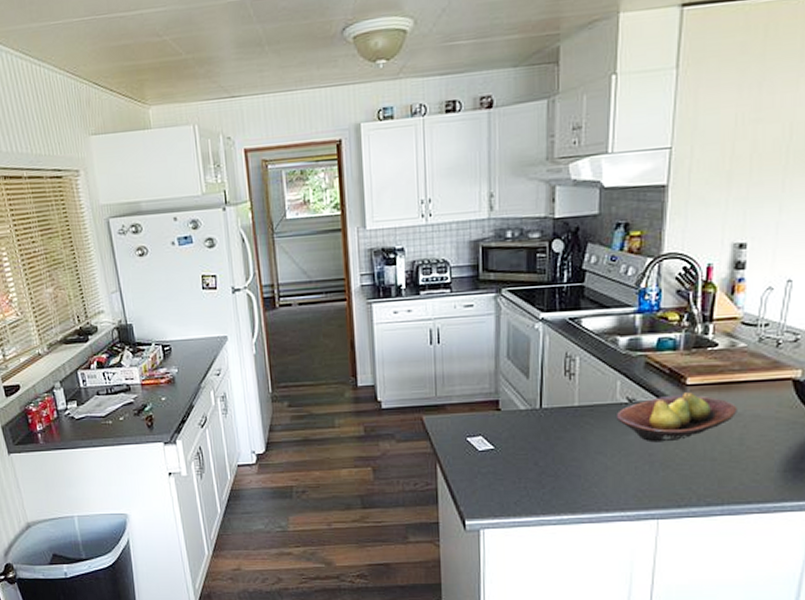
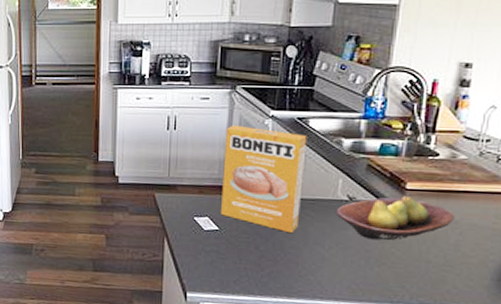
box: none [494,332,581,445] -> present [221,125,307,234]

